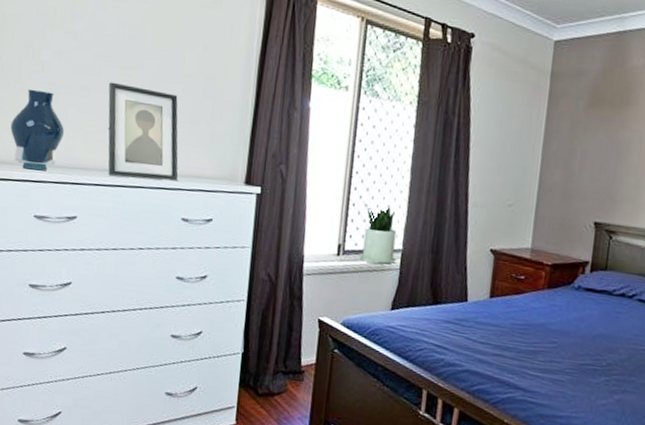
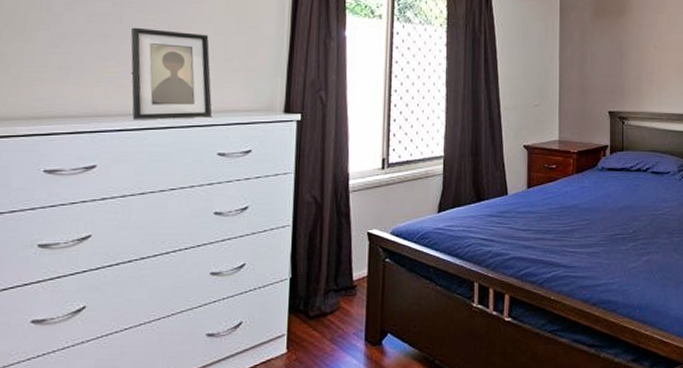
vase: present [10,88,65,171] -> none [13,40,80,123]
planter: present [359,205,397,264] -> none [403,118,439,171]

